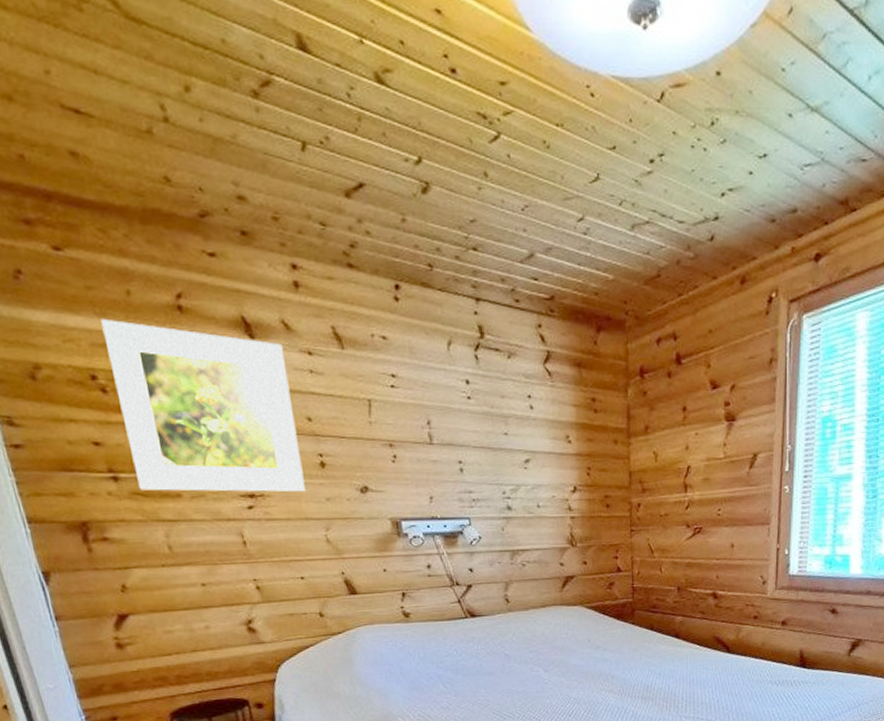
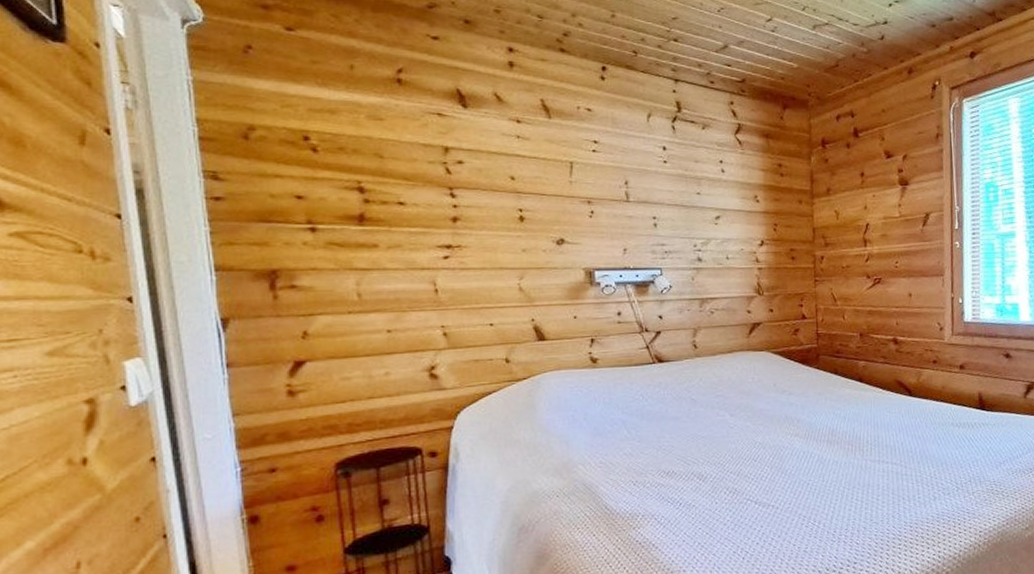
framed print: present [101,318,305,493] -> none [322,88,502,244]

